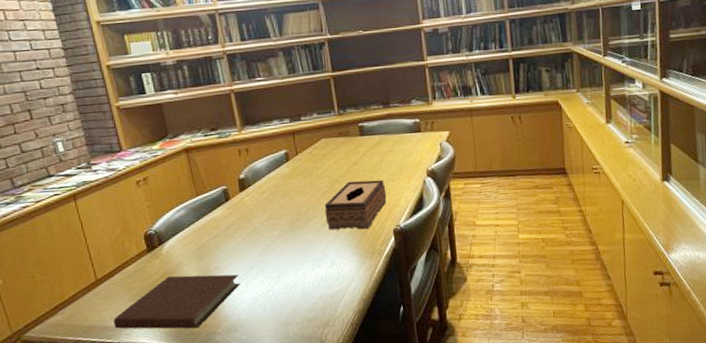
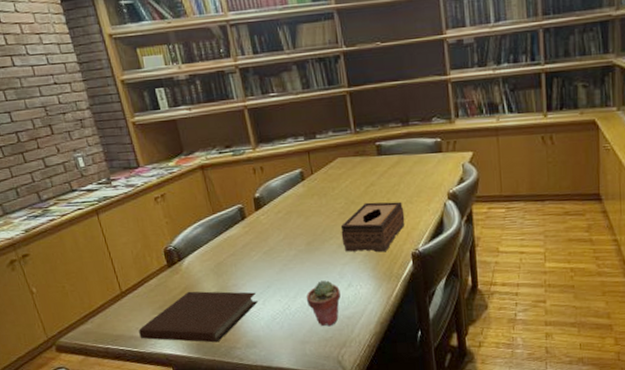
potted succulent: none [289,259,324,306] -> present [306,280,341,327]

